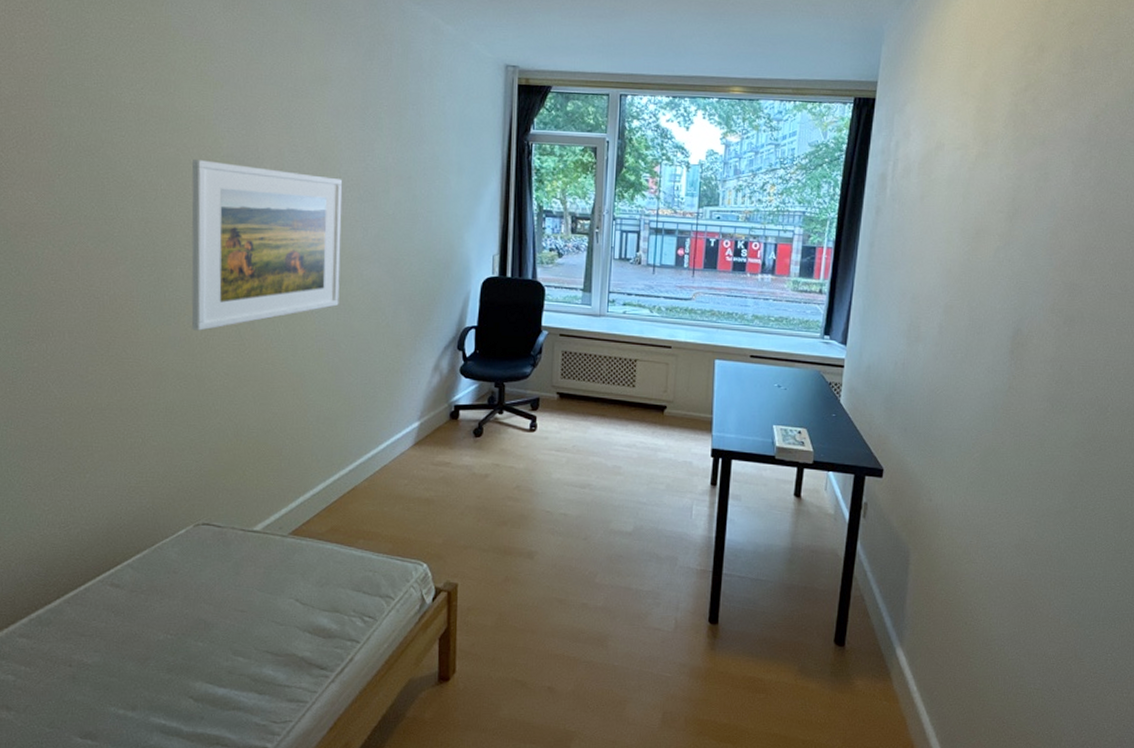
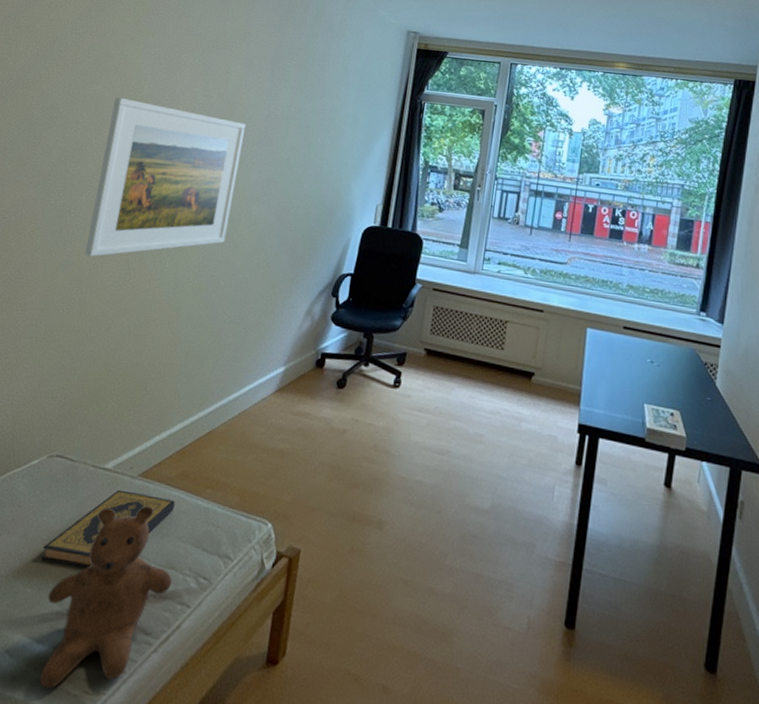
hardback book: none [207,548,330,619] -> present [41,489,175,568]
teddy bear: none [221,559,339,724] -> present [39,505,173,690]

